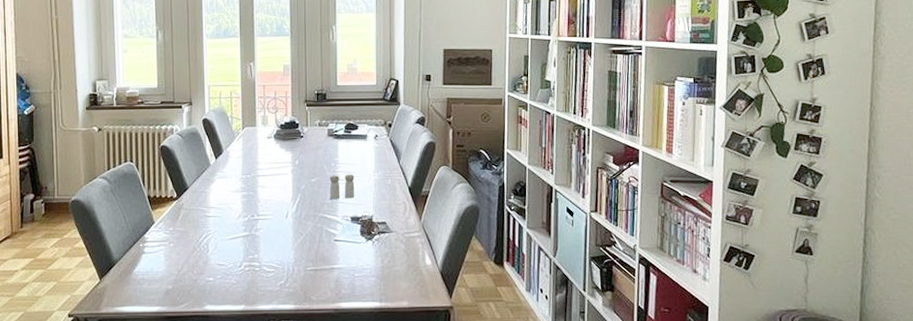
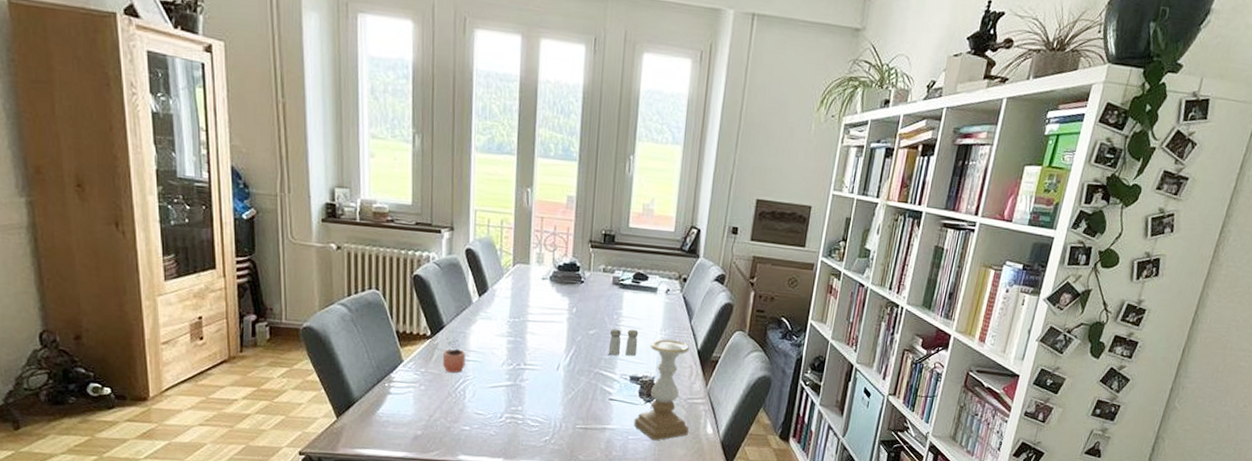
cocoa: none [187,195,207,229] -> present [442,336,466,373]
candle holder: none [358,180,409,276] -> present [633,339,689,441]

